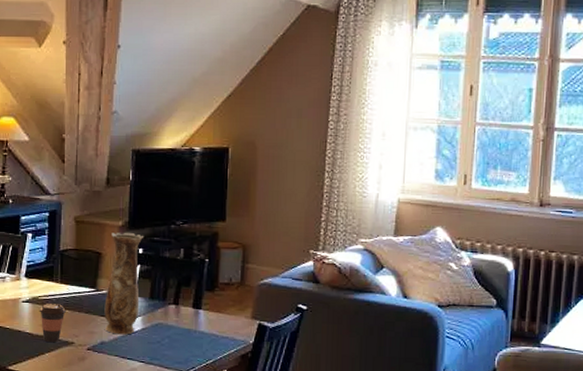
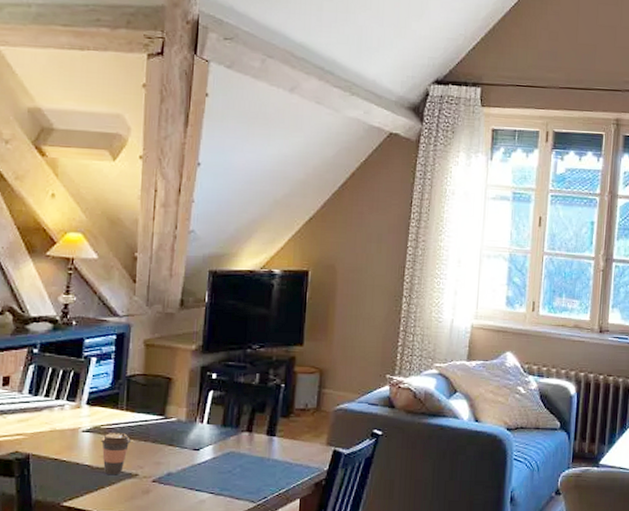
vase: present [104,232,144,335] -> none [172,356,219,465]

